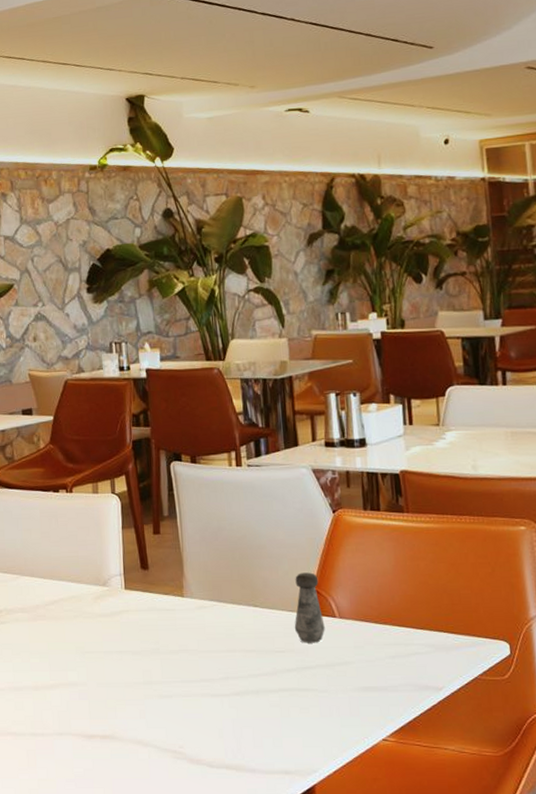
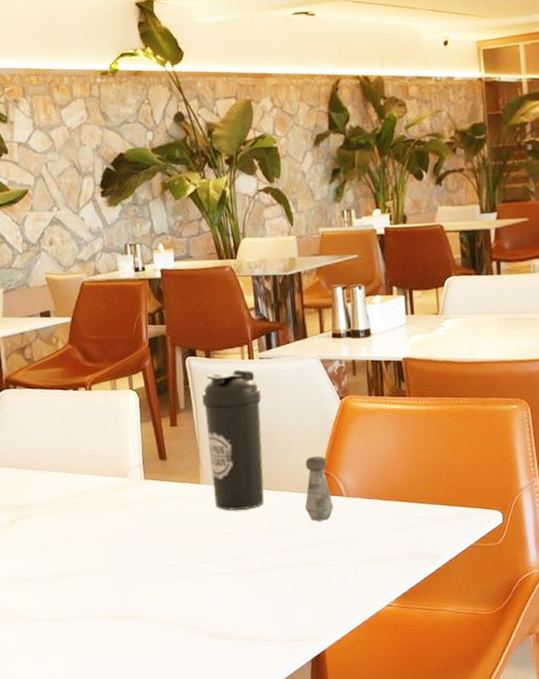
water bottle: none [186,476,251,627] -> present [201,369,265,511]

